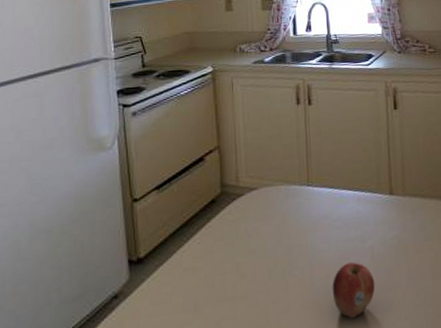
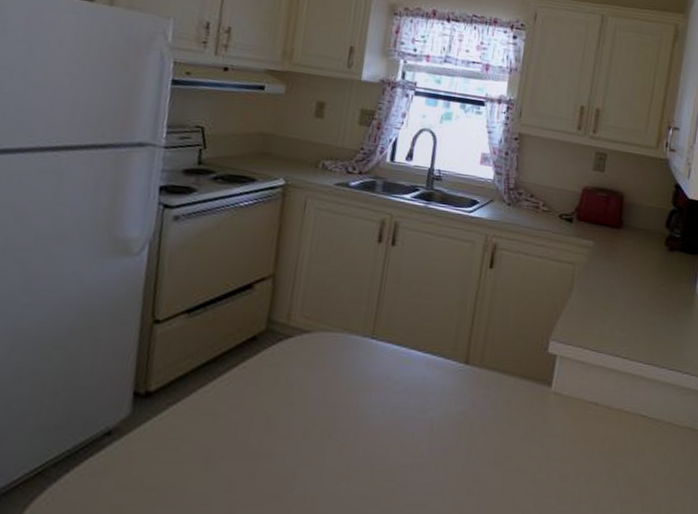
fruit: present [332,262,376,319] -> none [375,433,428,497]

